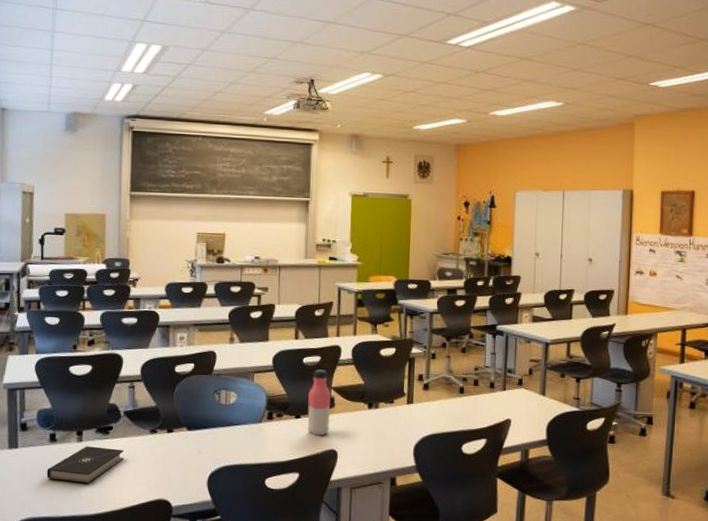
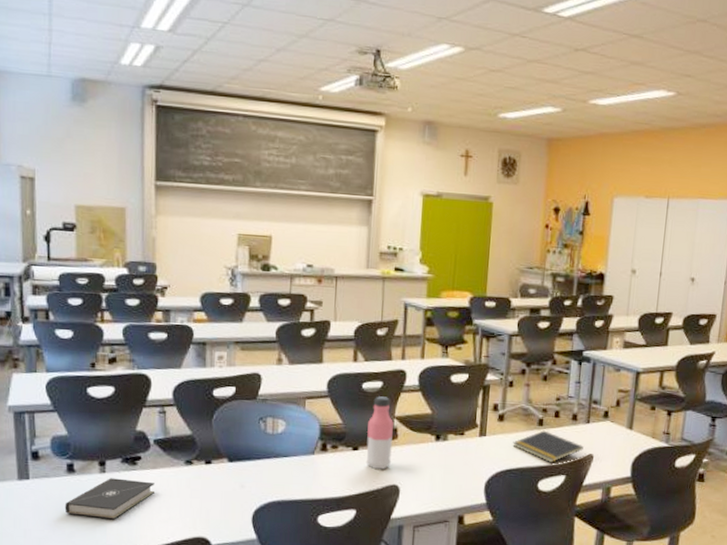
notepad: none [437,397,502,427] -> present [513,430,584,462]

